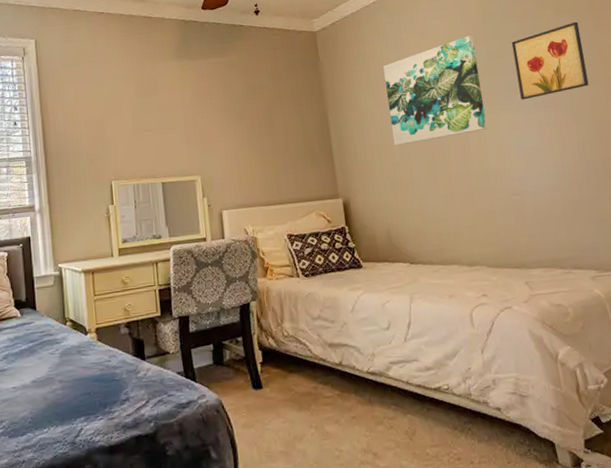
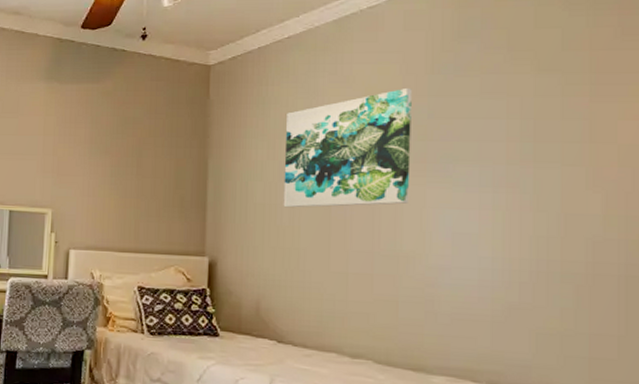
wall art: present [511,21,589,100] -> none [462,84,566,175]

